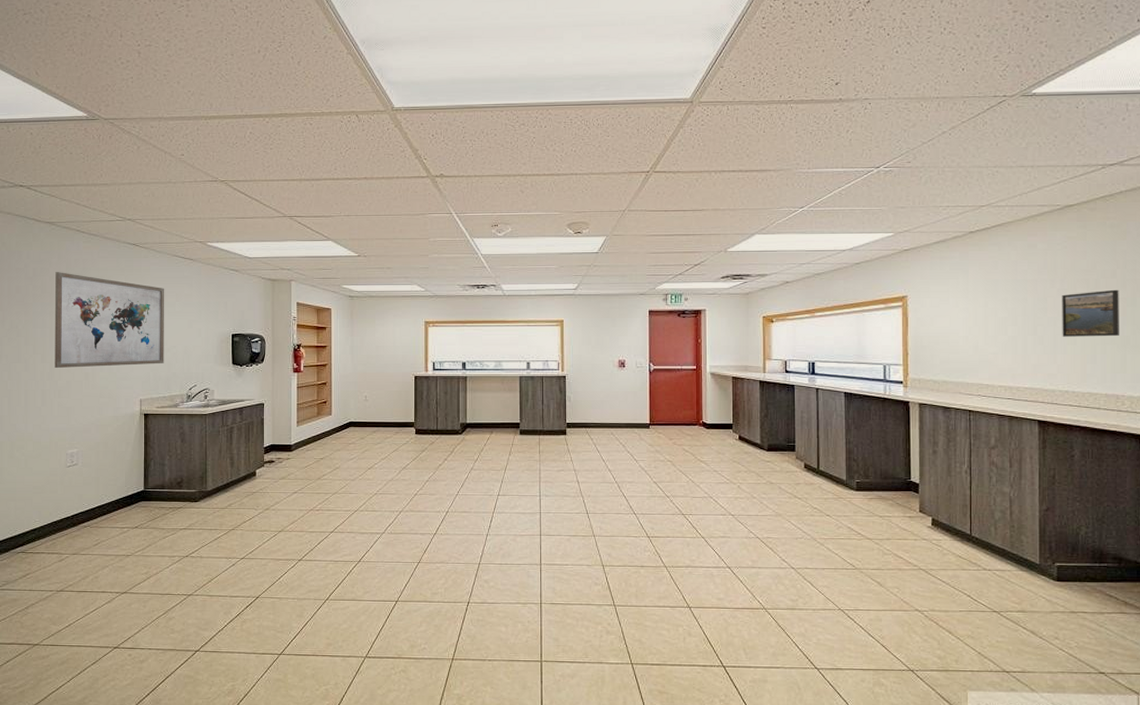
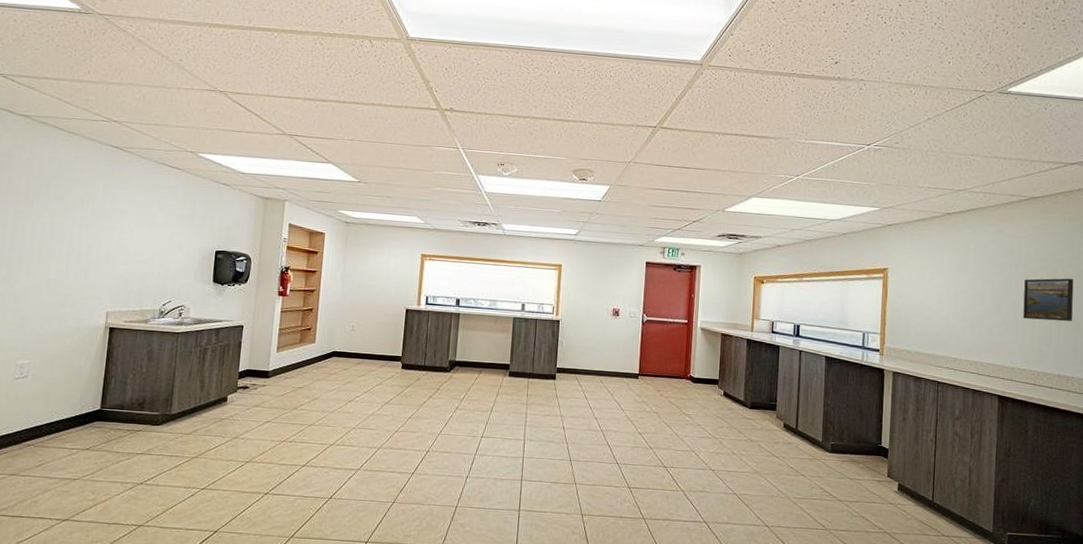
wall art: present [54,272,165,369] -> none [13,168,147,276]

